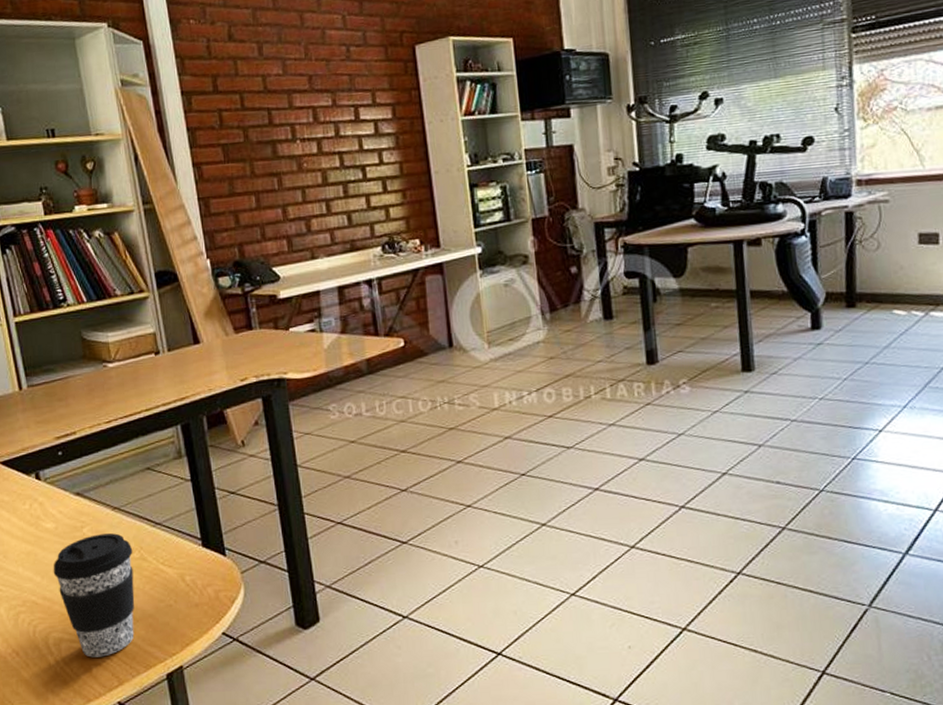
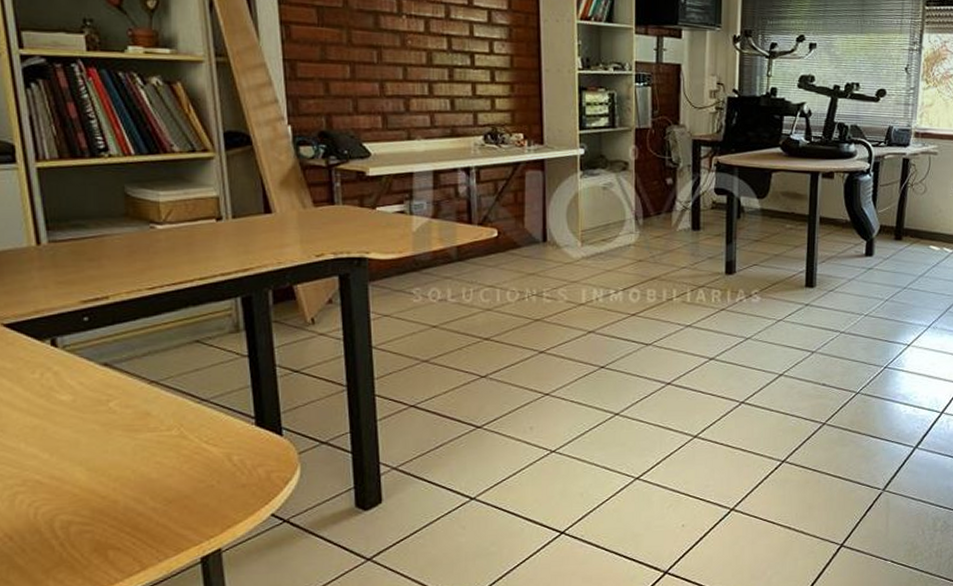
coffee cup: present [53,533,135,658] -> none [66,409,171,541]

